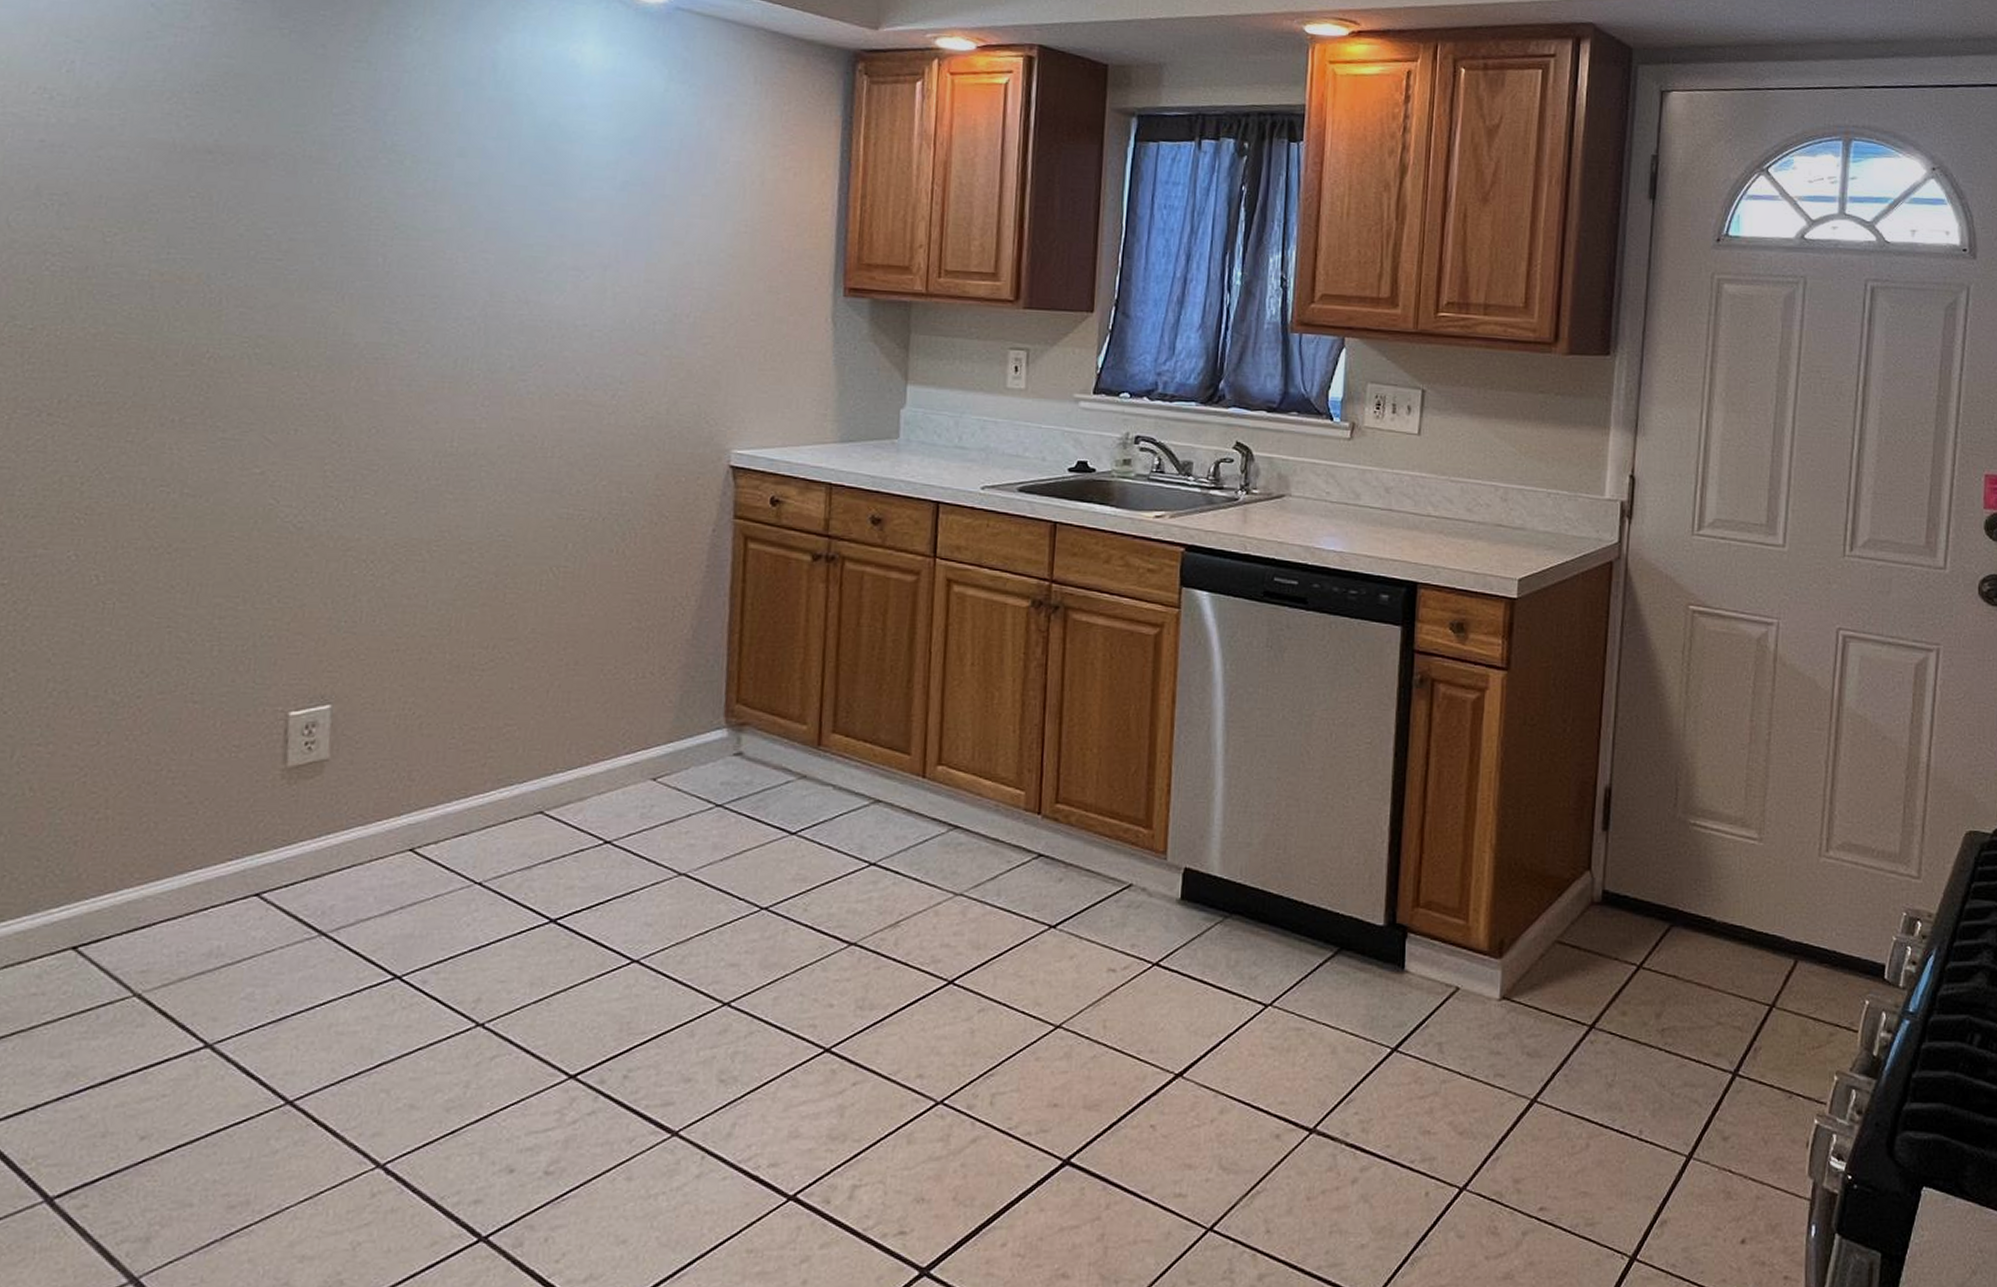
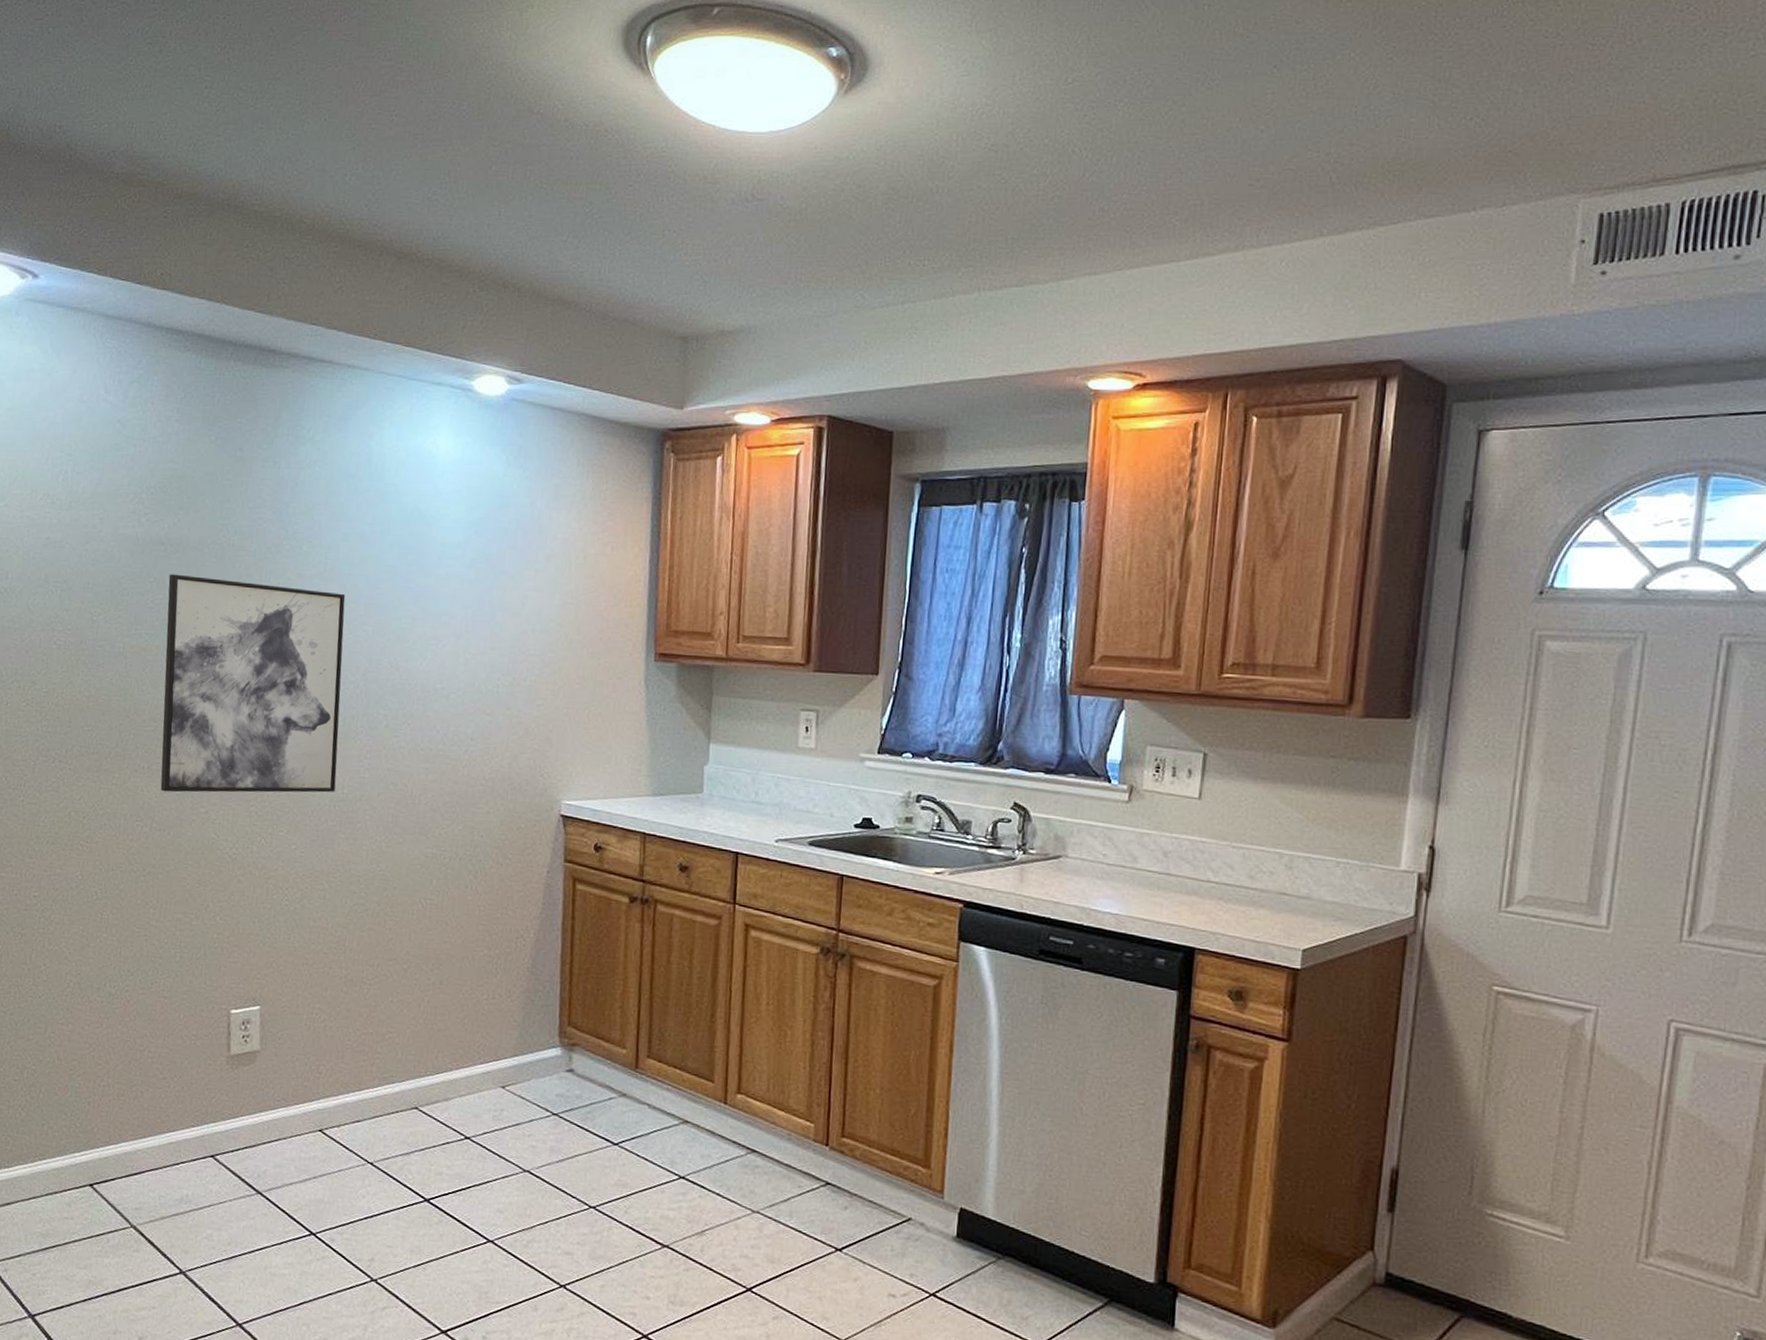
wall art: none [196,188,461,450] -> present [160,574,346,793]

